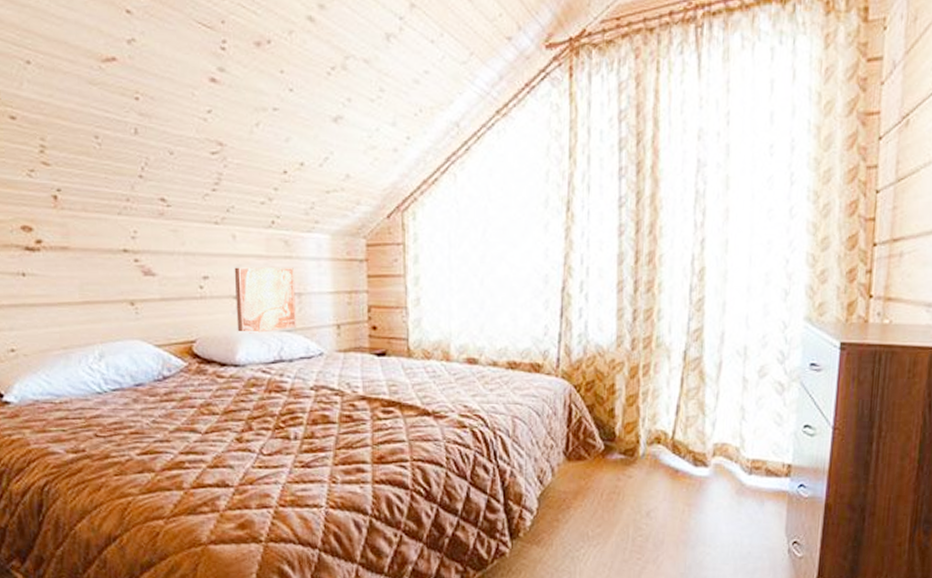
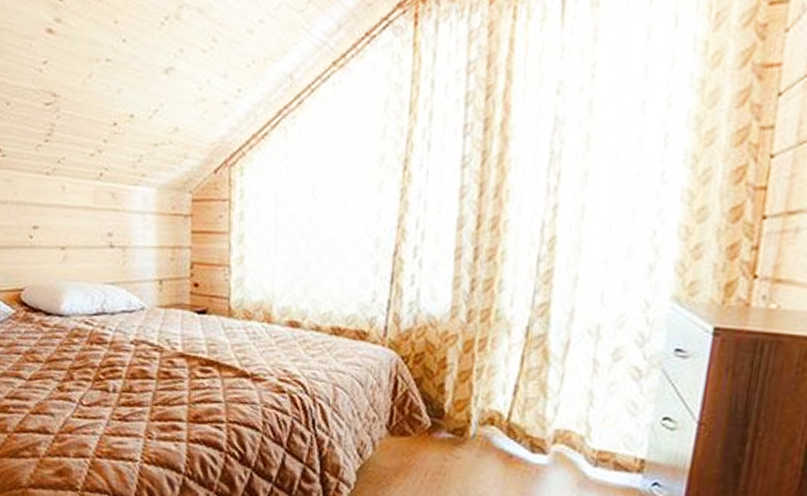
wall art: present [234,267,296,334] -> none [62,218,120,285]

